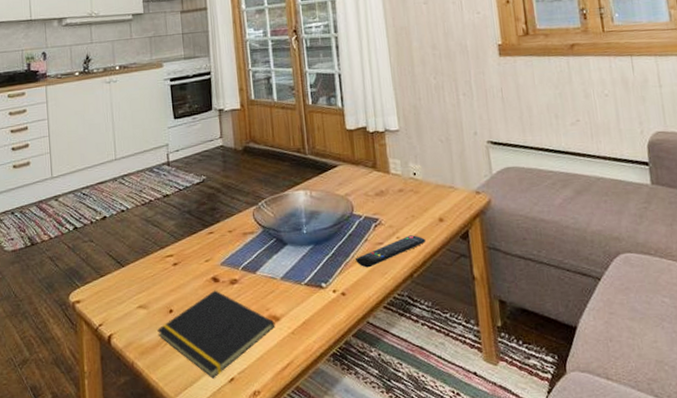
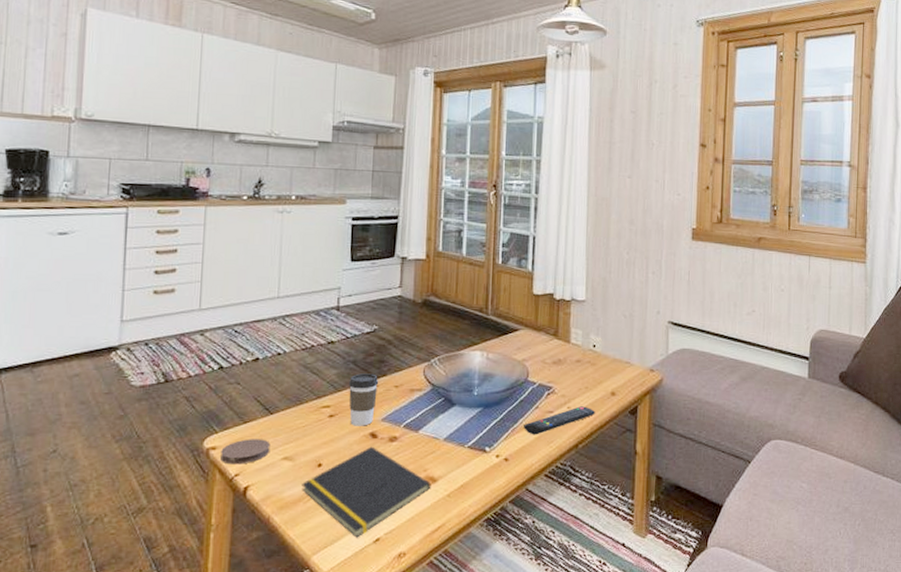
coaster: none [84,290,126,316] -> present [220,439,271,465]
coffee cup: none [186,221,214,272] -> present [348,373,379,426]

